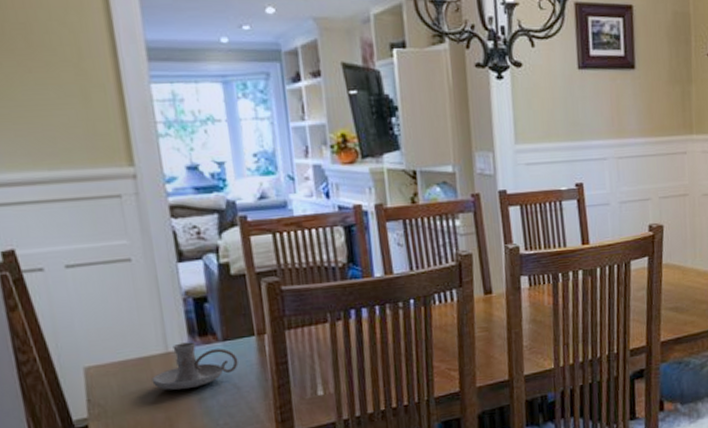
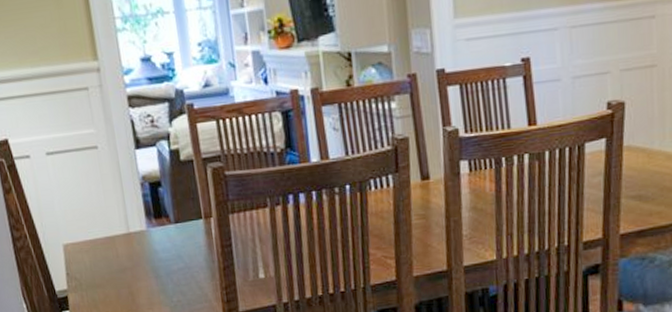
candle holder: present [151,341,239,390] -> none [116,223,189,268]

